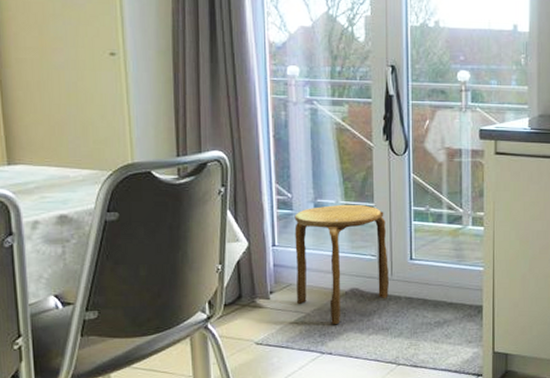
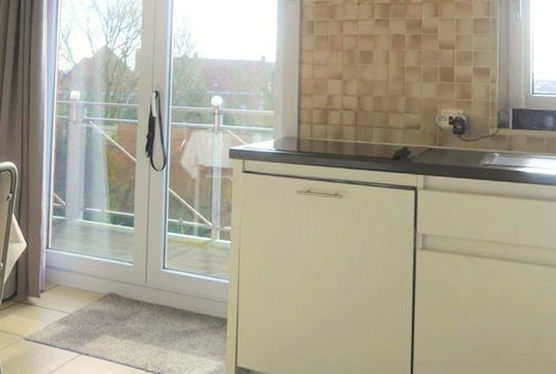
stool: present [294,204,390,324] -> none [62,213,144,326]

